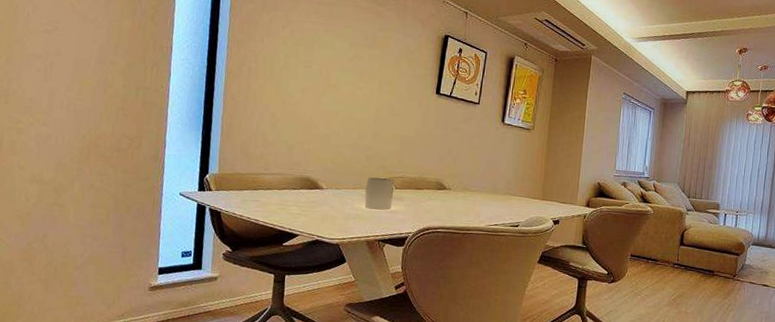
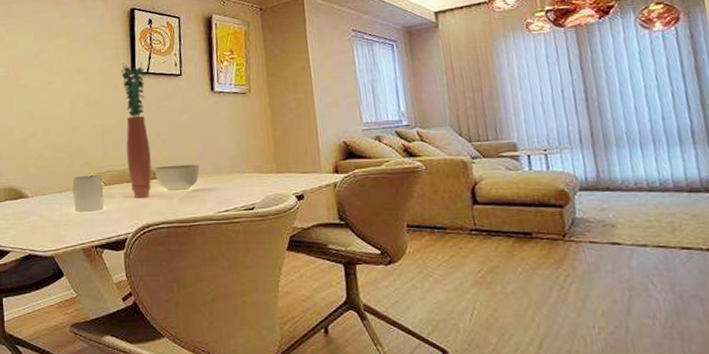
vase: none [418,82,448,205] -> present [121,62,152,198]
bowl: none [441,180,480,204] -> present [154,164,200,192]

